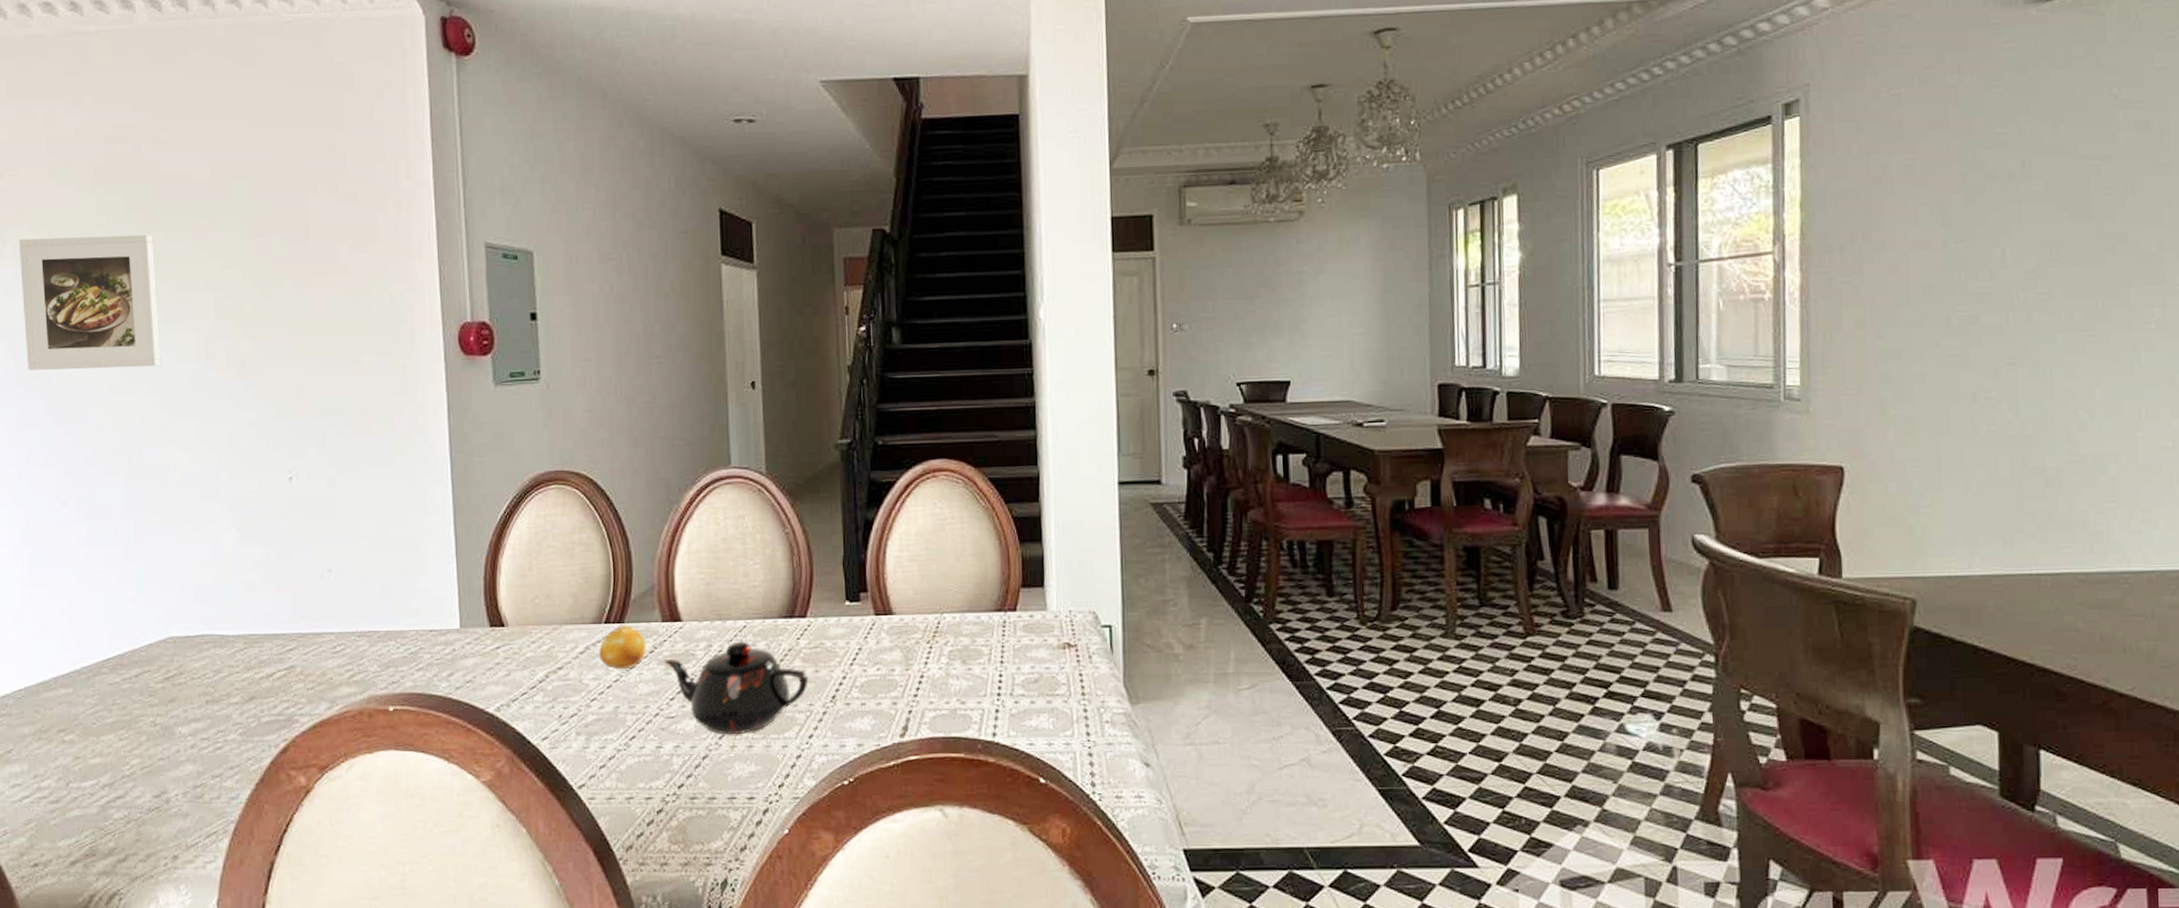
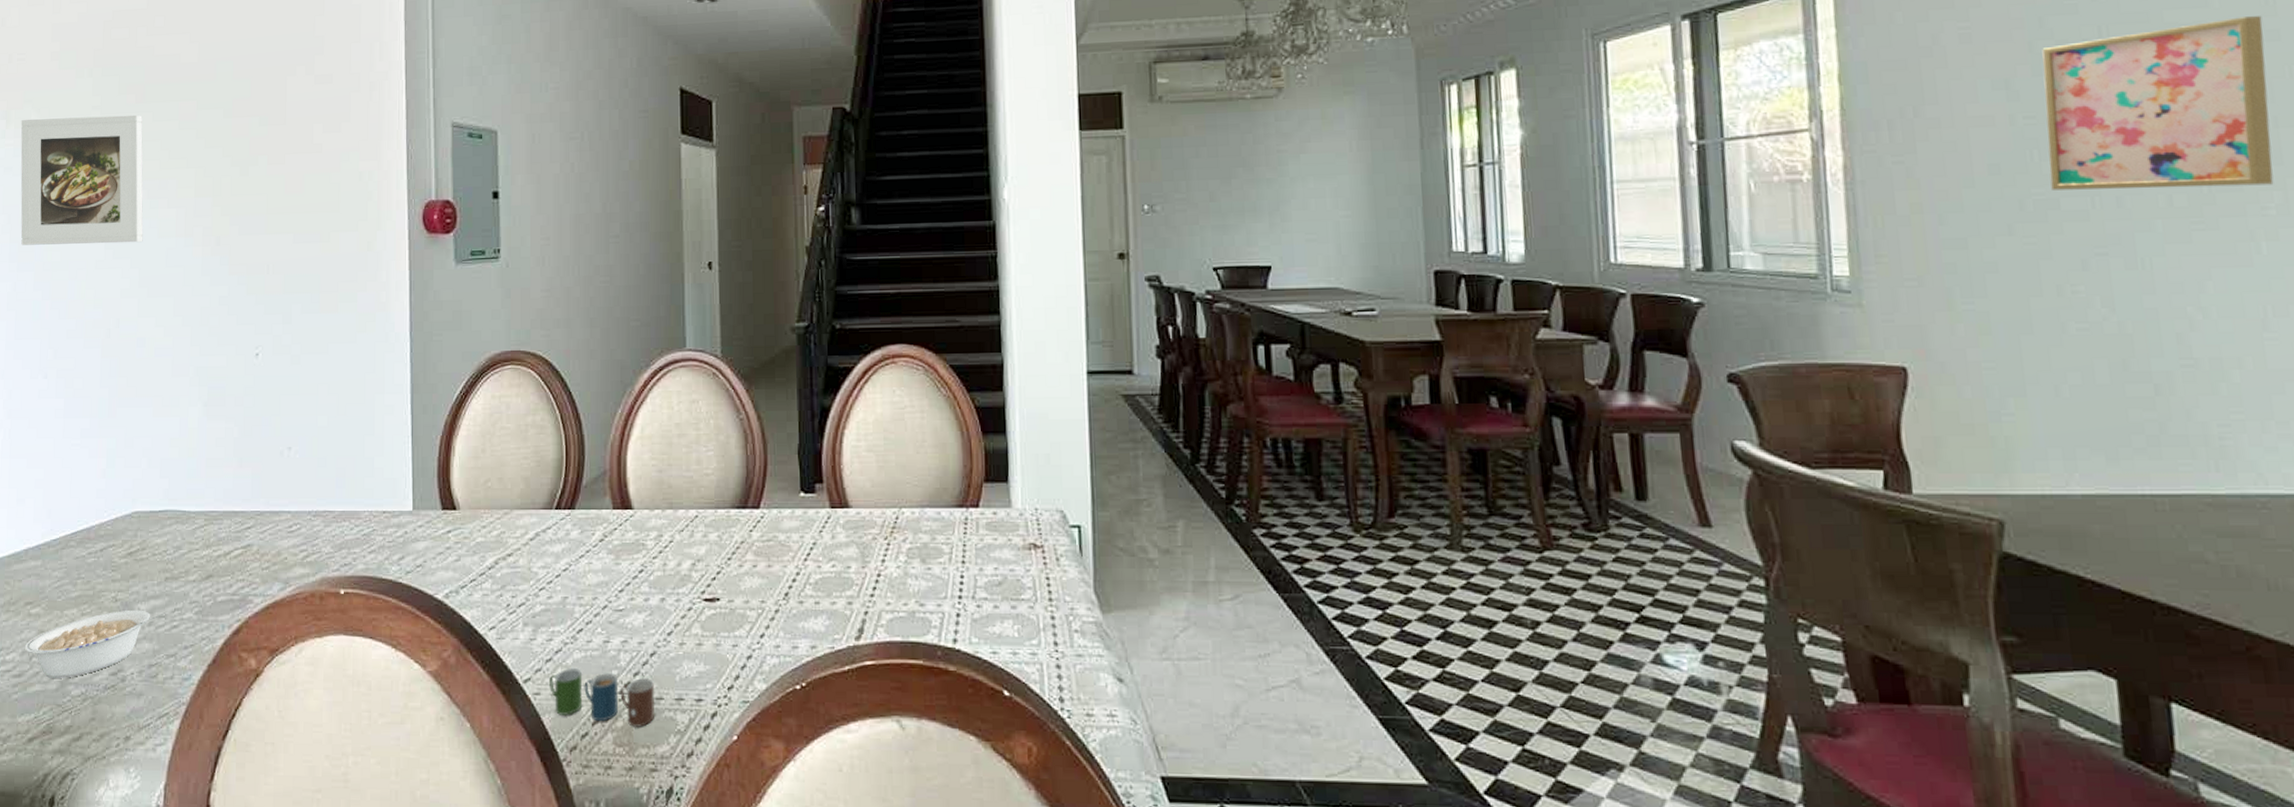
legume: none [60,733,209,804] -> present [24,609,166,679]
fruit: present [599,624,647,670] -> none [549,511,597,558]
cup: none [603,773,708,827] -> present [548,668,655,729]
teapot: present [663,641,810,735] -> none [613,532,762,631]
wall art: none [1973,151,2158,308] -> present [2042,16,2274,190]

